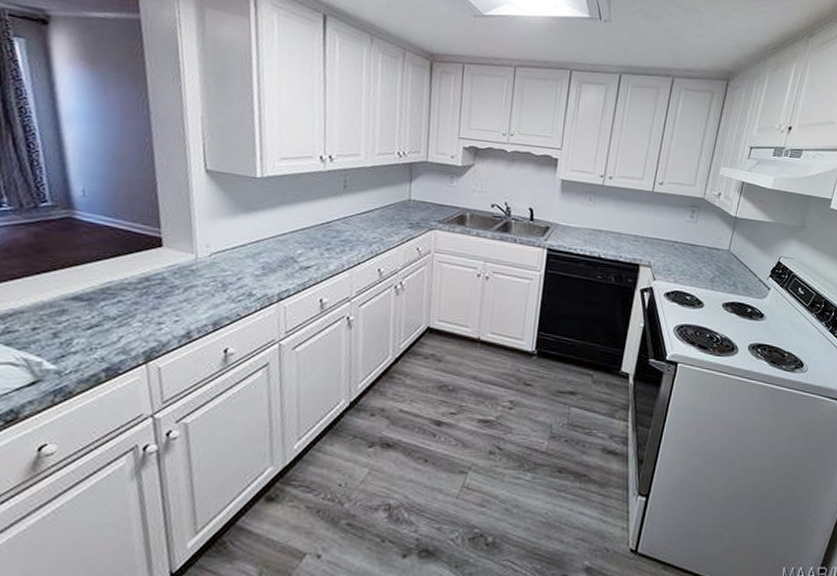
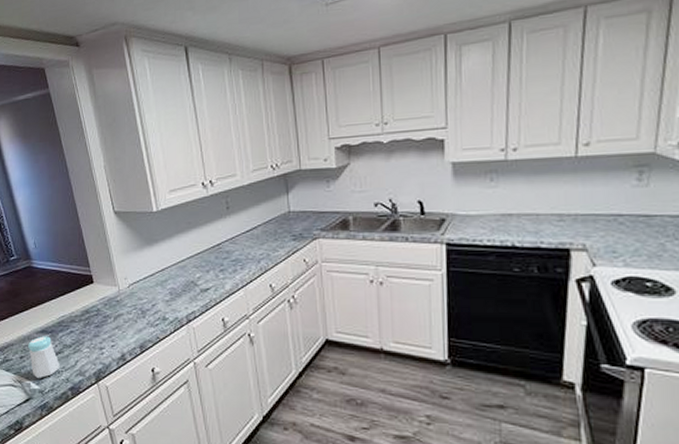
salt shaker: none [46,304,95,356] -> present [27,336,60,378]

